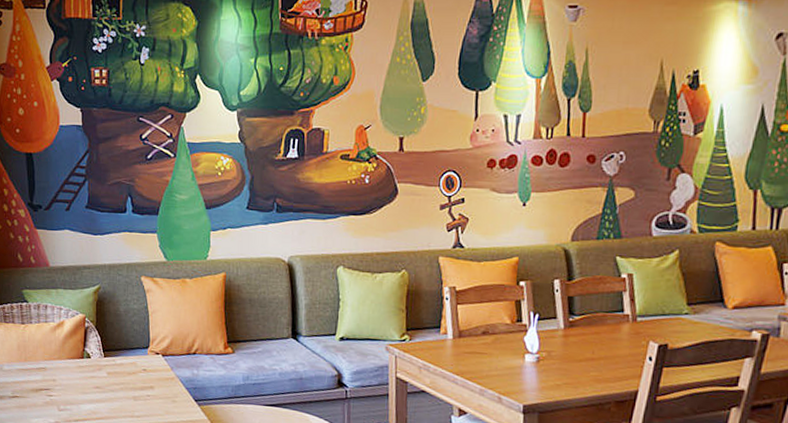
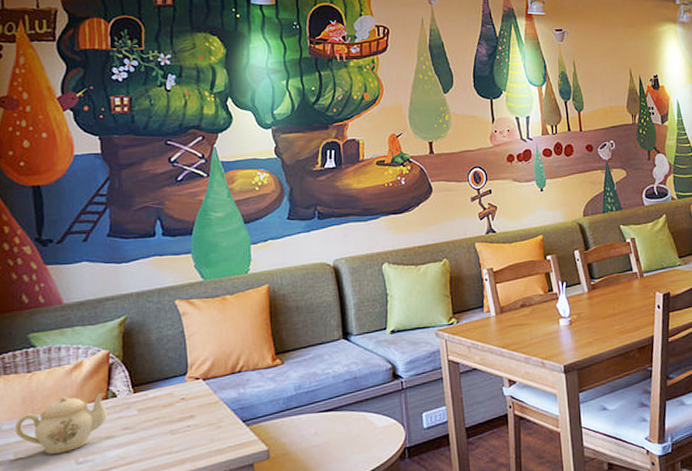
teapot: none [13,349,83,399] -> present [15,392,107,454]

